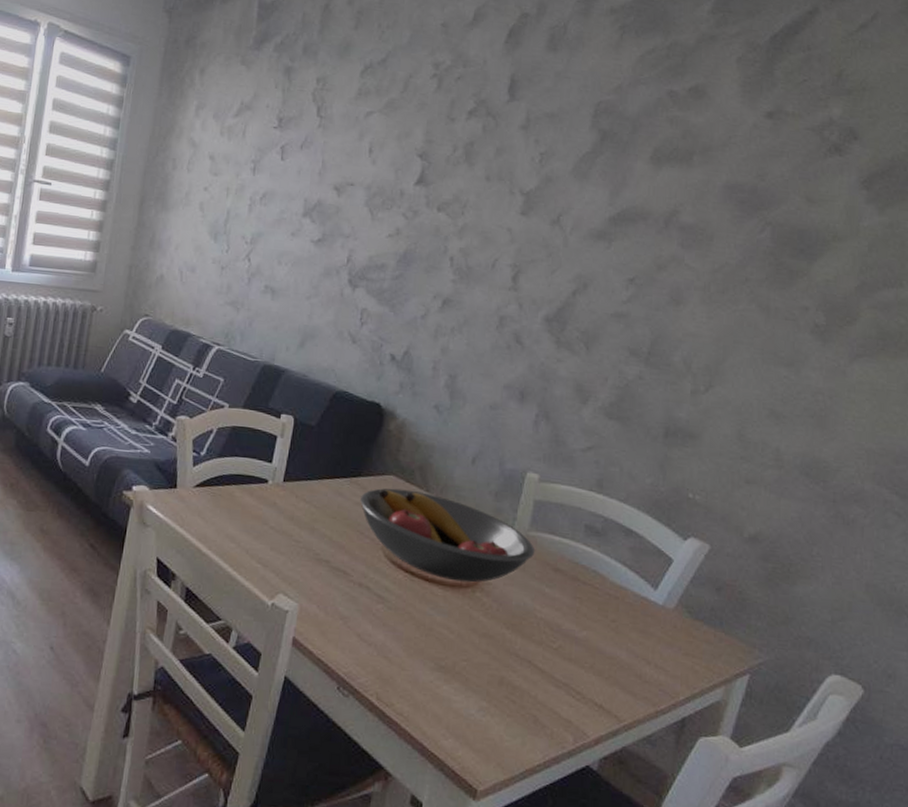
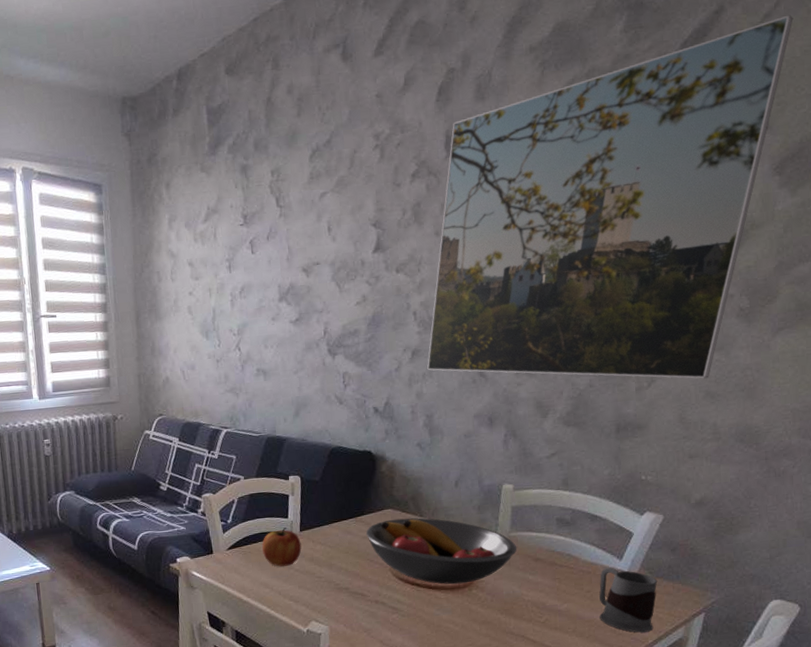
apple: none [235,473,283,521] -> present [262,527,302,567]
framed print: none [458,30,891,395] -> present [427,15,793,379]
mug: none [624,596,697,686] -> present [599,567,658,633]

